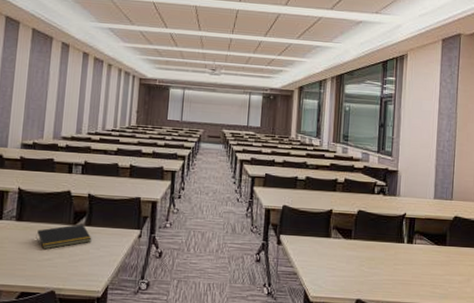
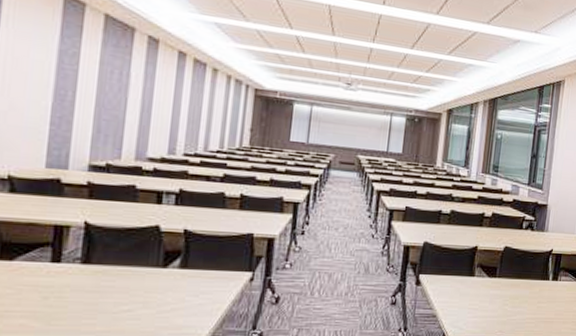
notepad: present [36,224,92,250] -> none [110,266,189,299]

